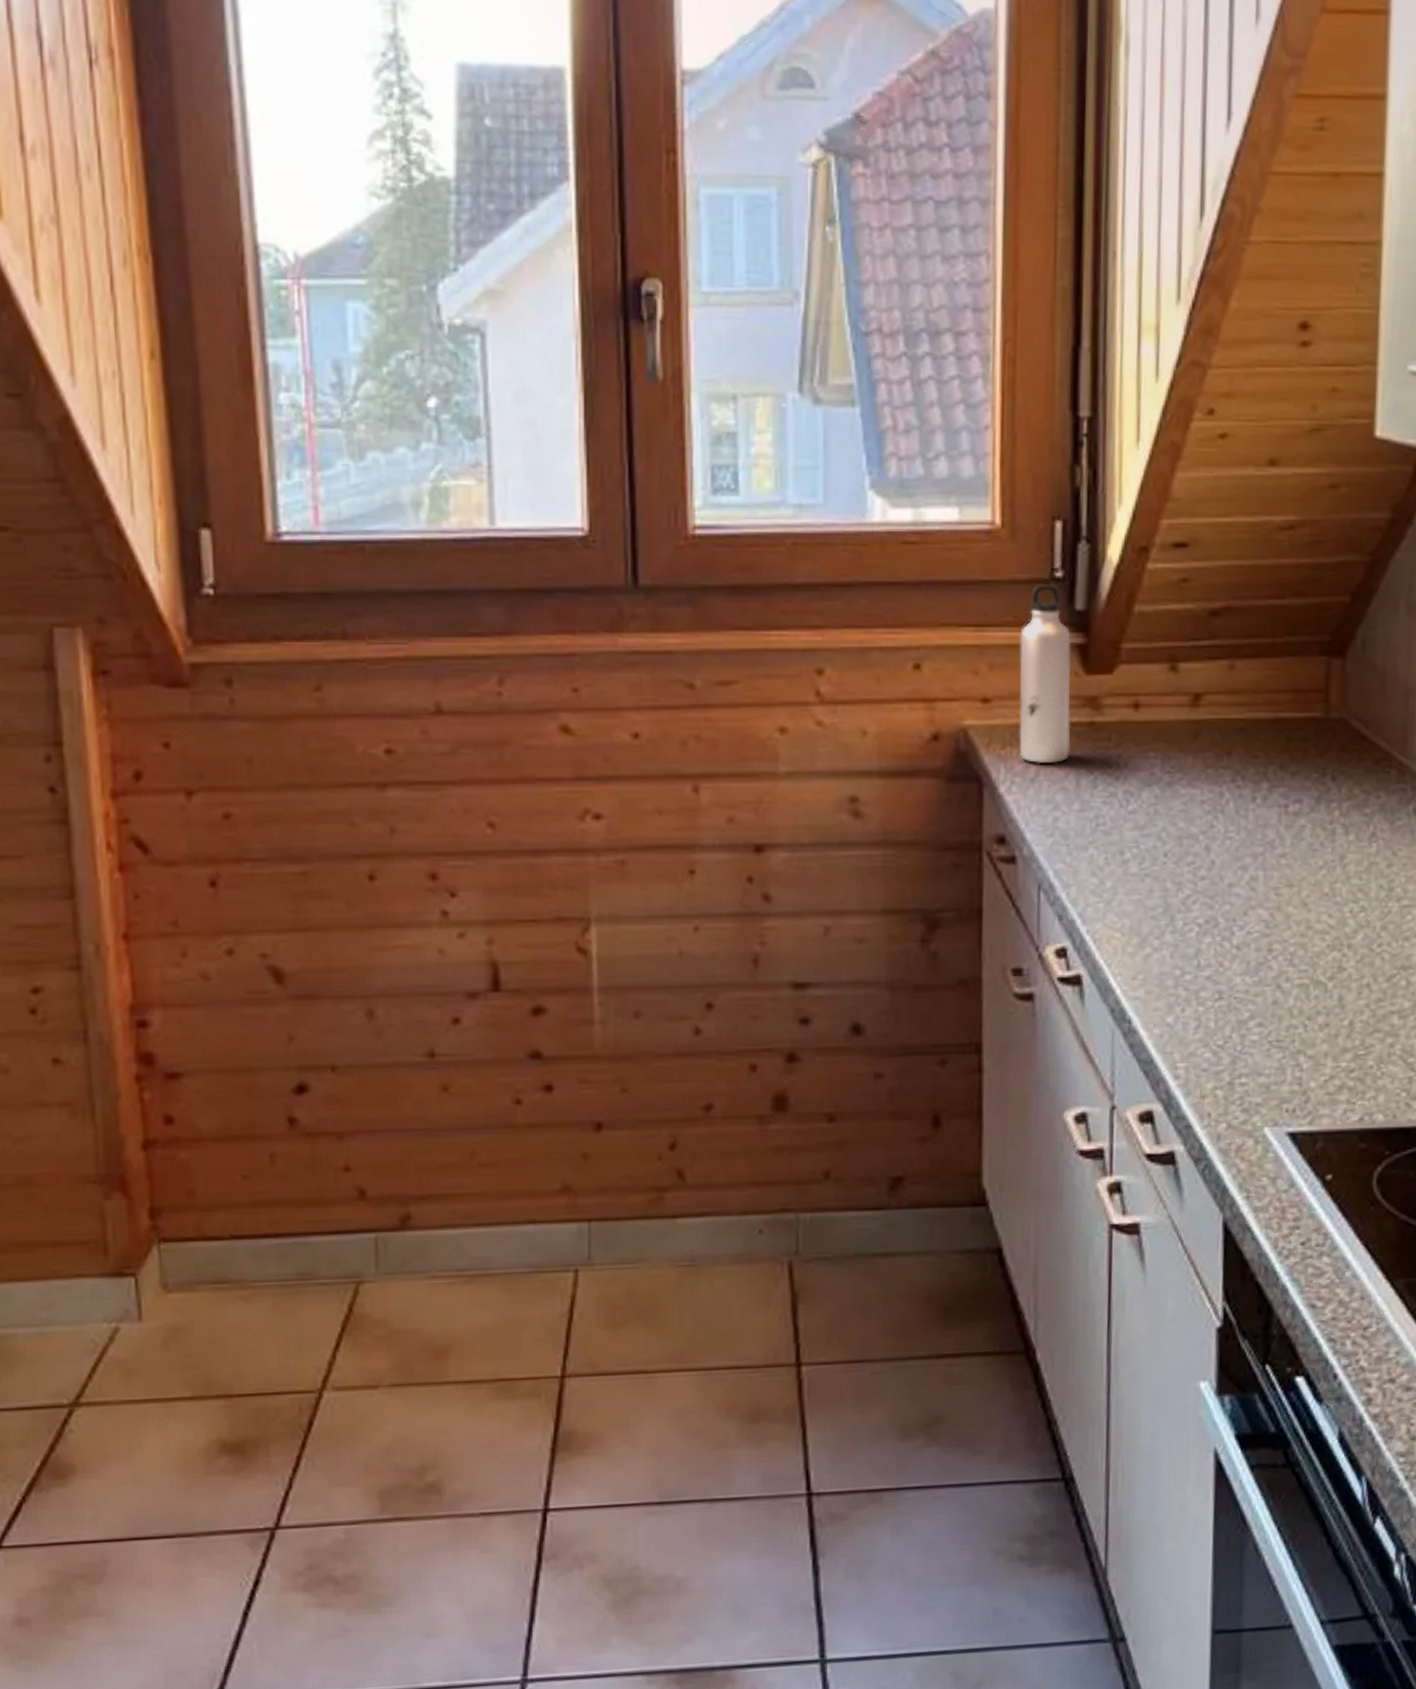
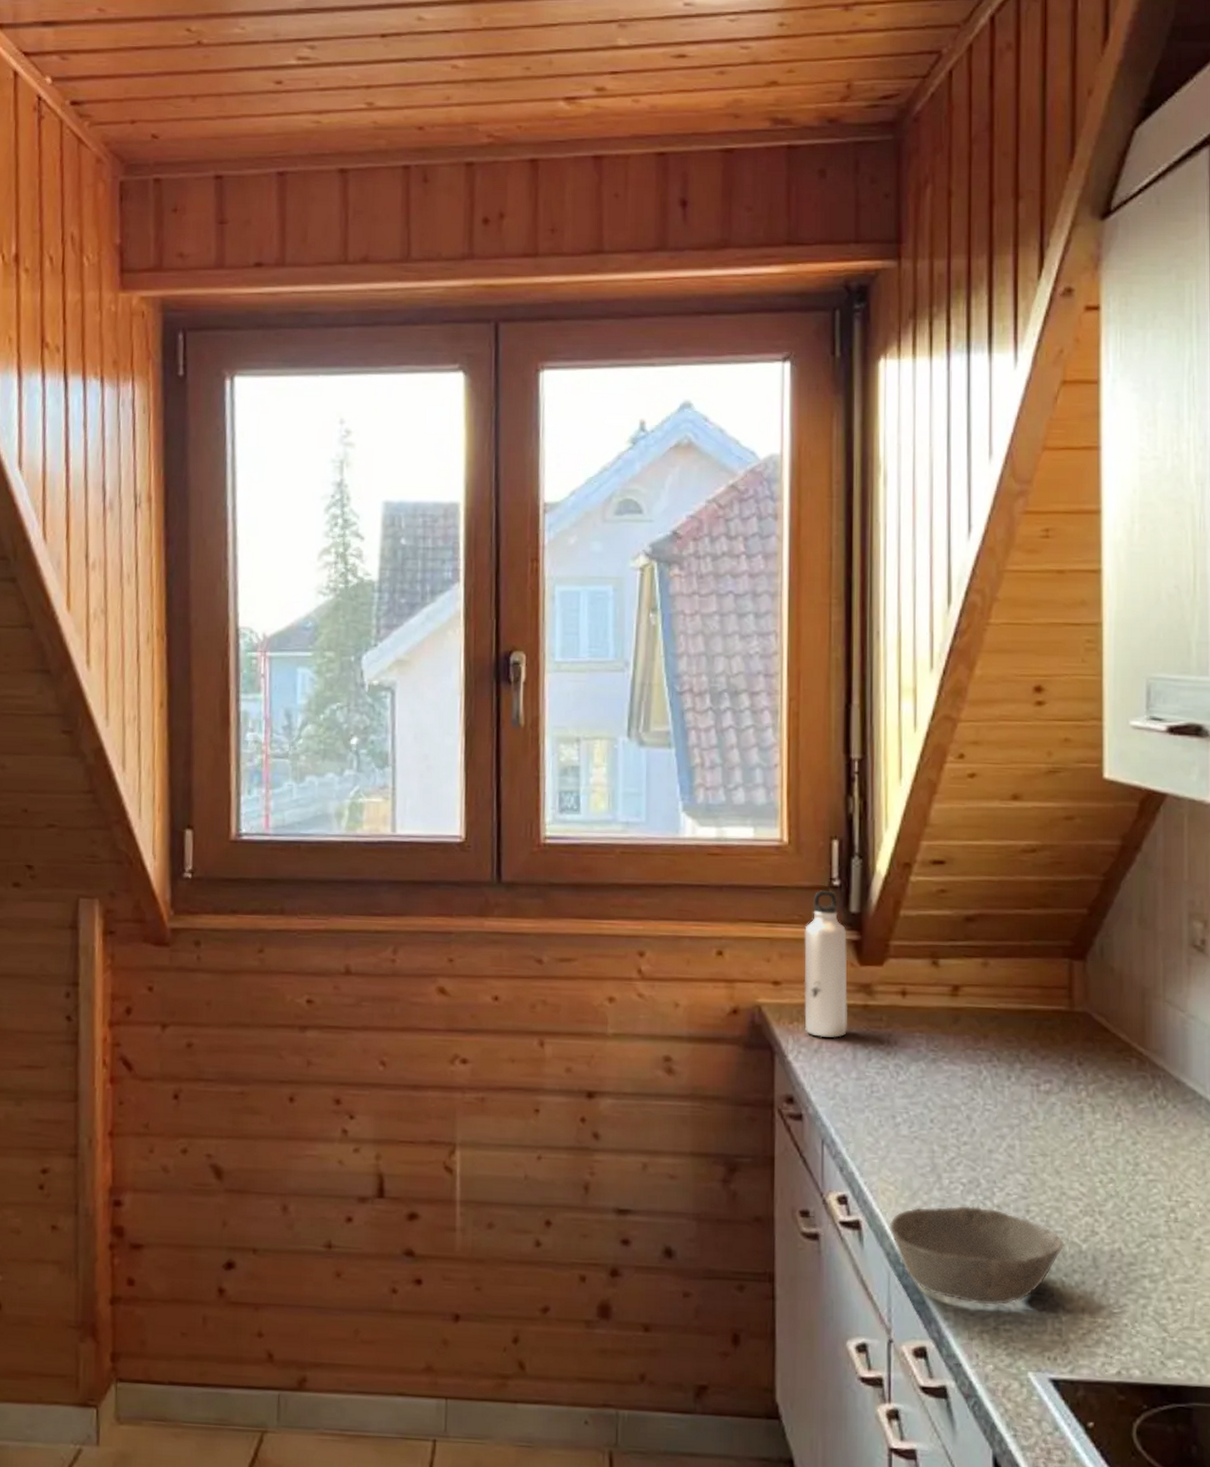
bowl: none [1114,949,1309,1059] -> present [889,1206,1065,1305]

